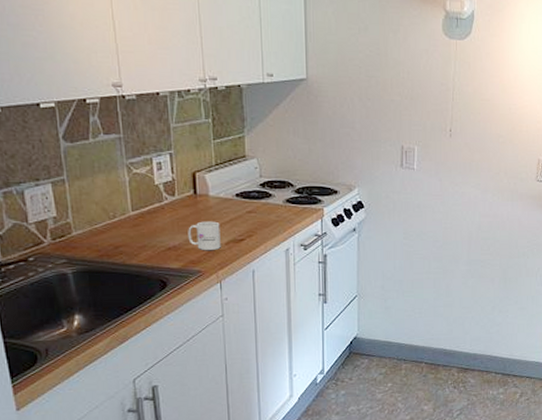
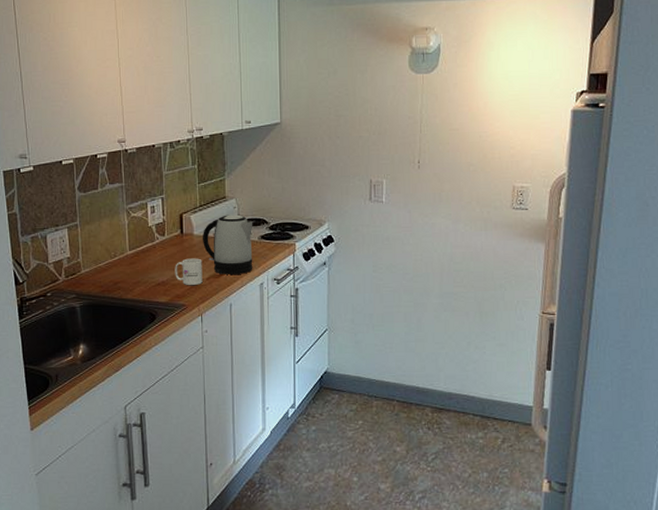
kettle: none [219,175,278,239] -> present [202,214,253,274]

